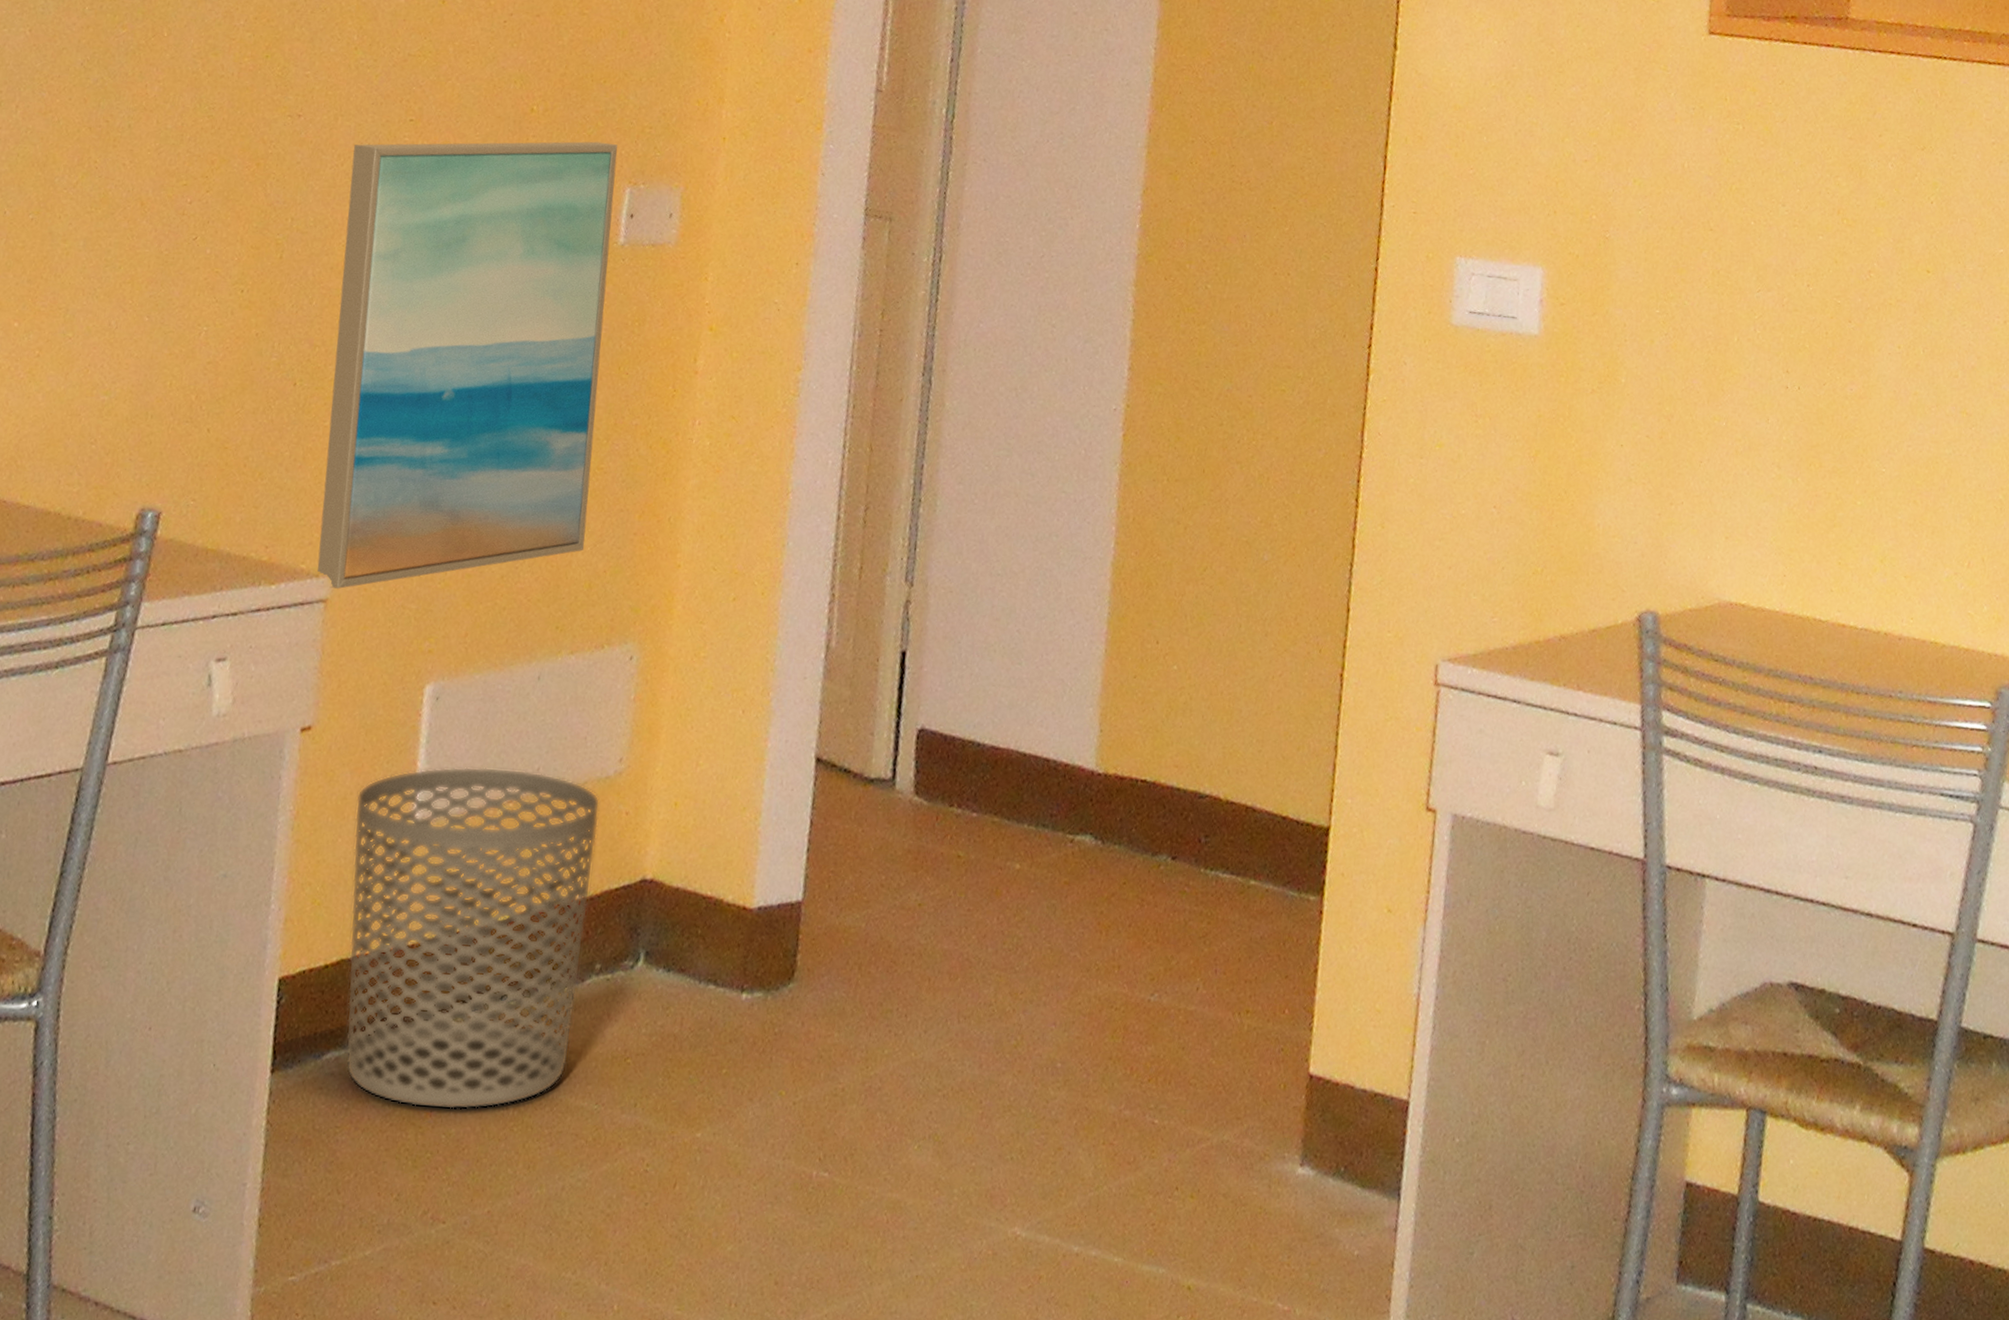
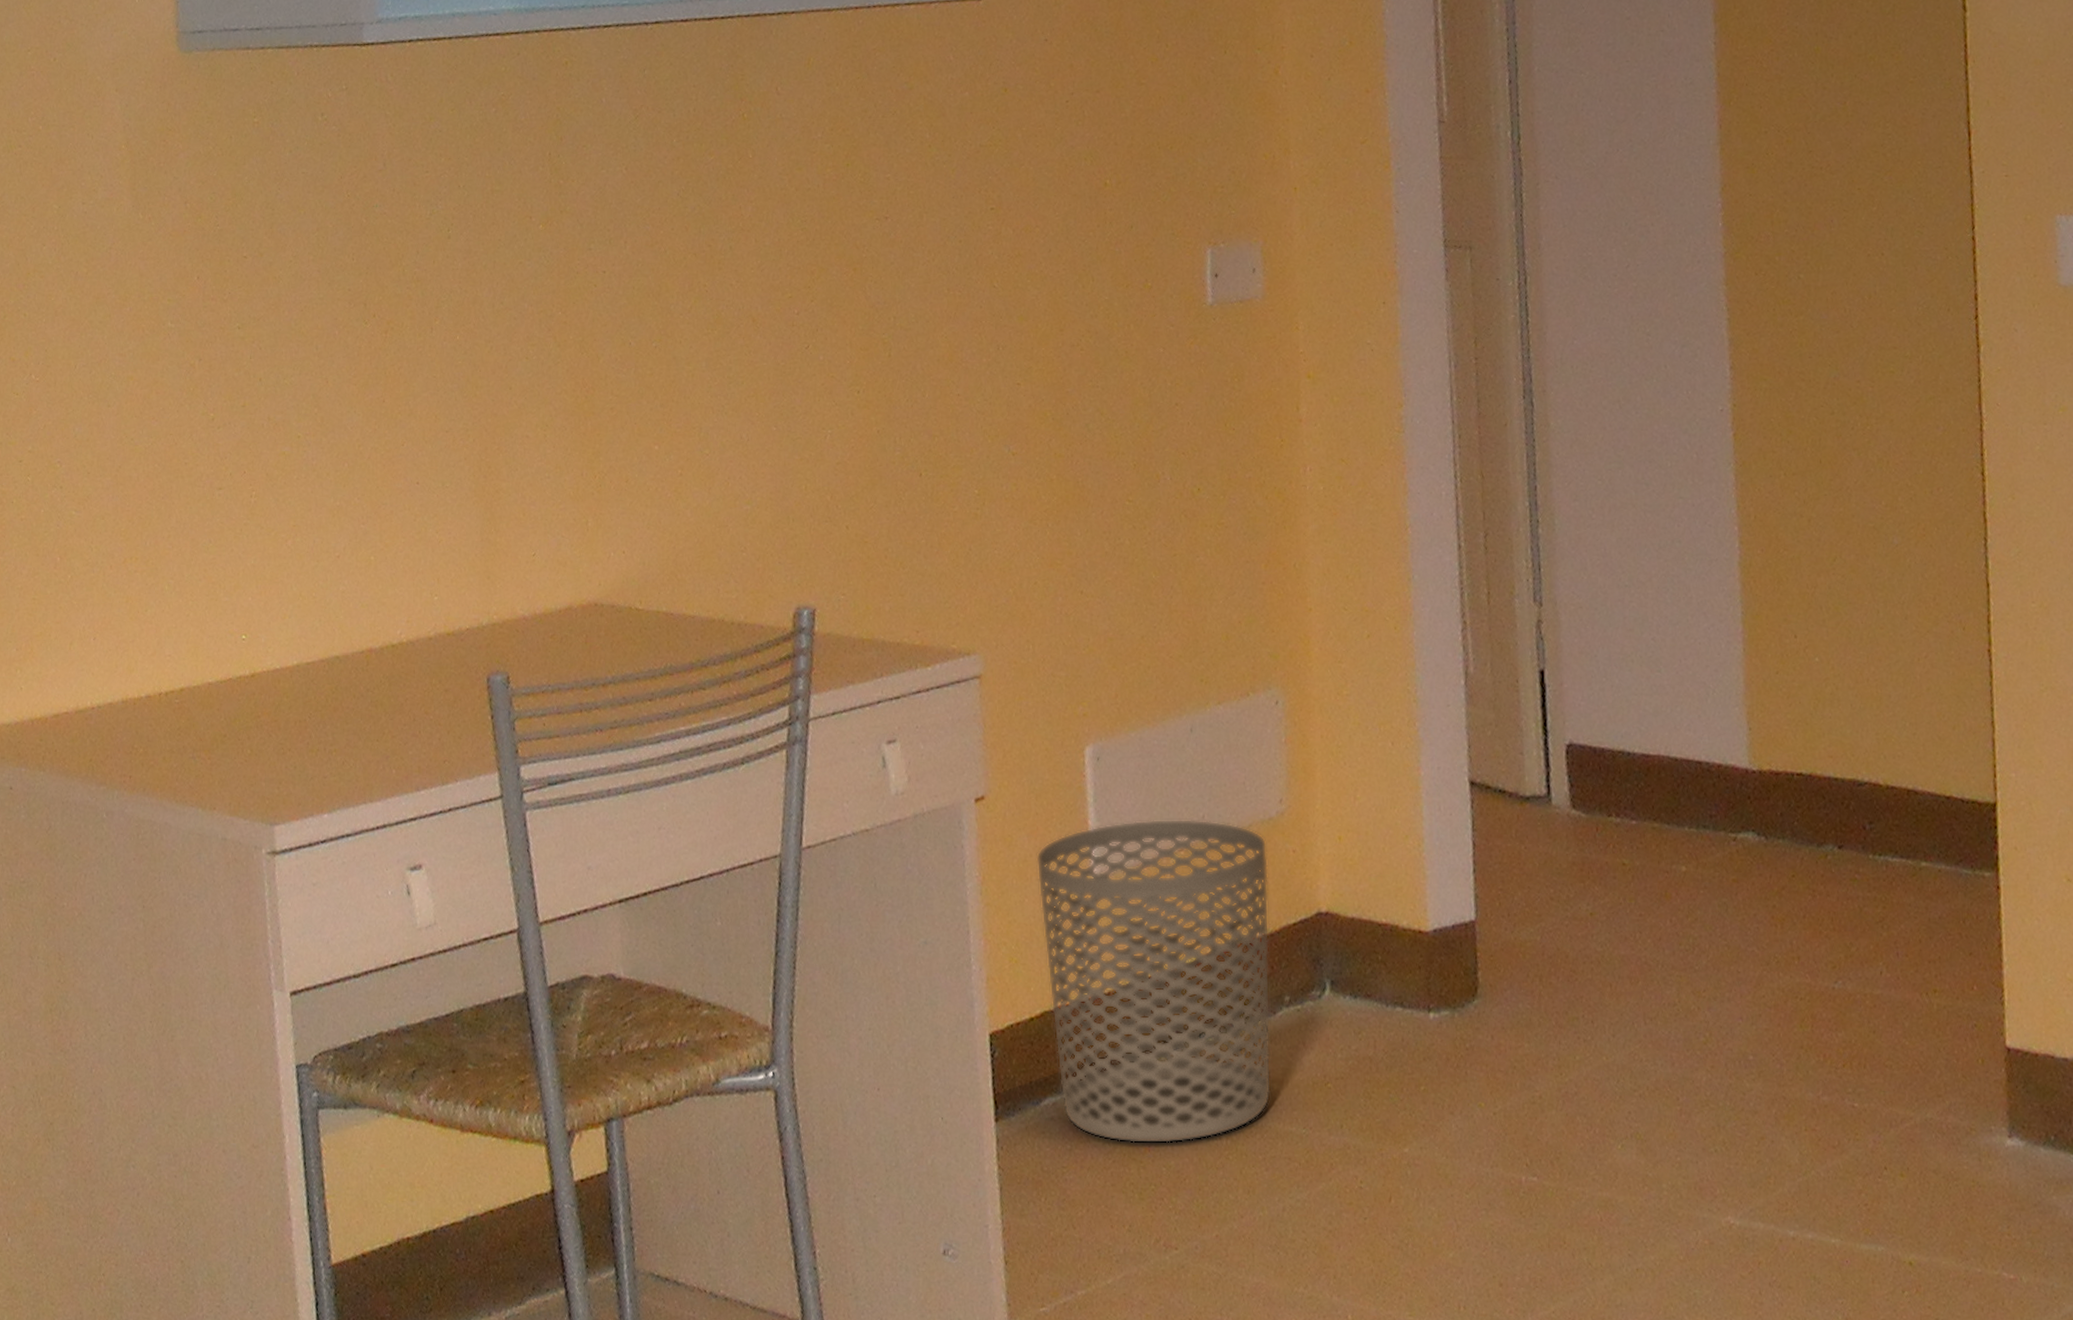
wall art: present [317,141,618,589] -> none [941,207,1217,664]

